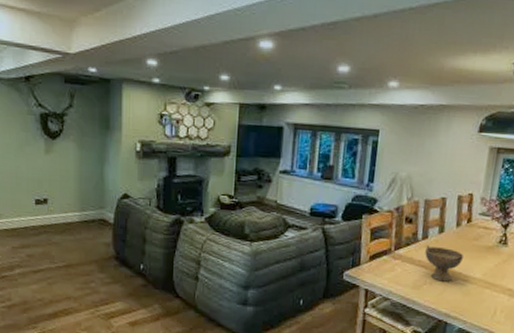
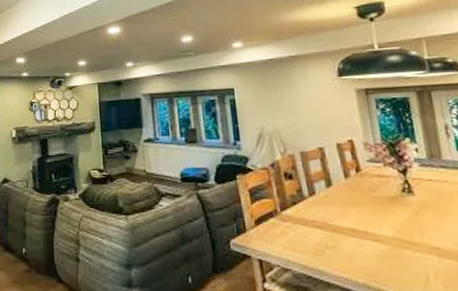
bowl: present [425,245,464,282] -> none [316,202,365,244]

